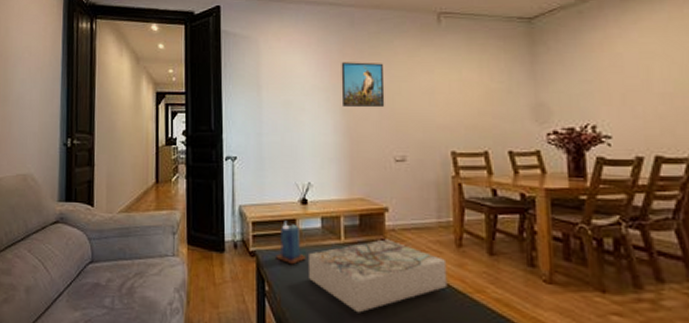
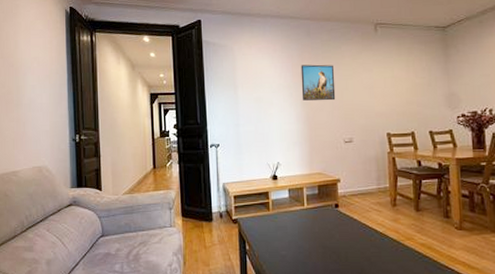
candle: present [276,220,306,265] -> none [254,193,277,228]
board game: present [307,239,447,313] -> none [279,203,386,262]

